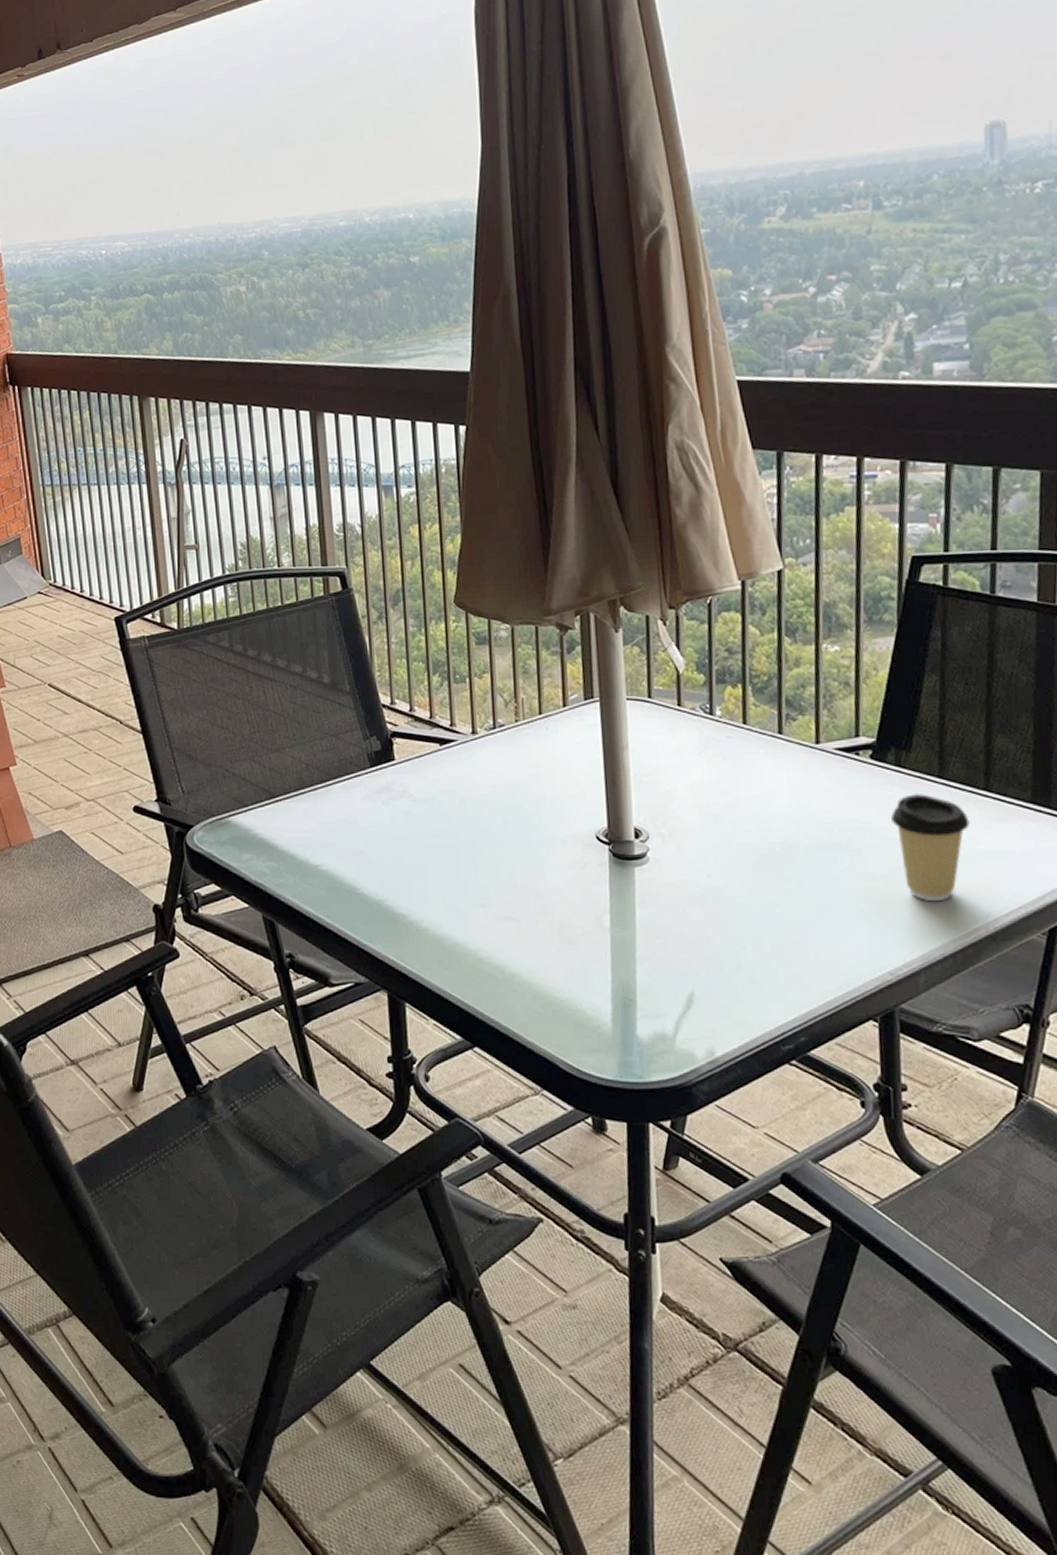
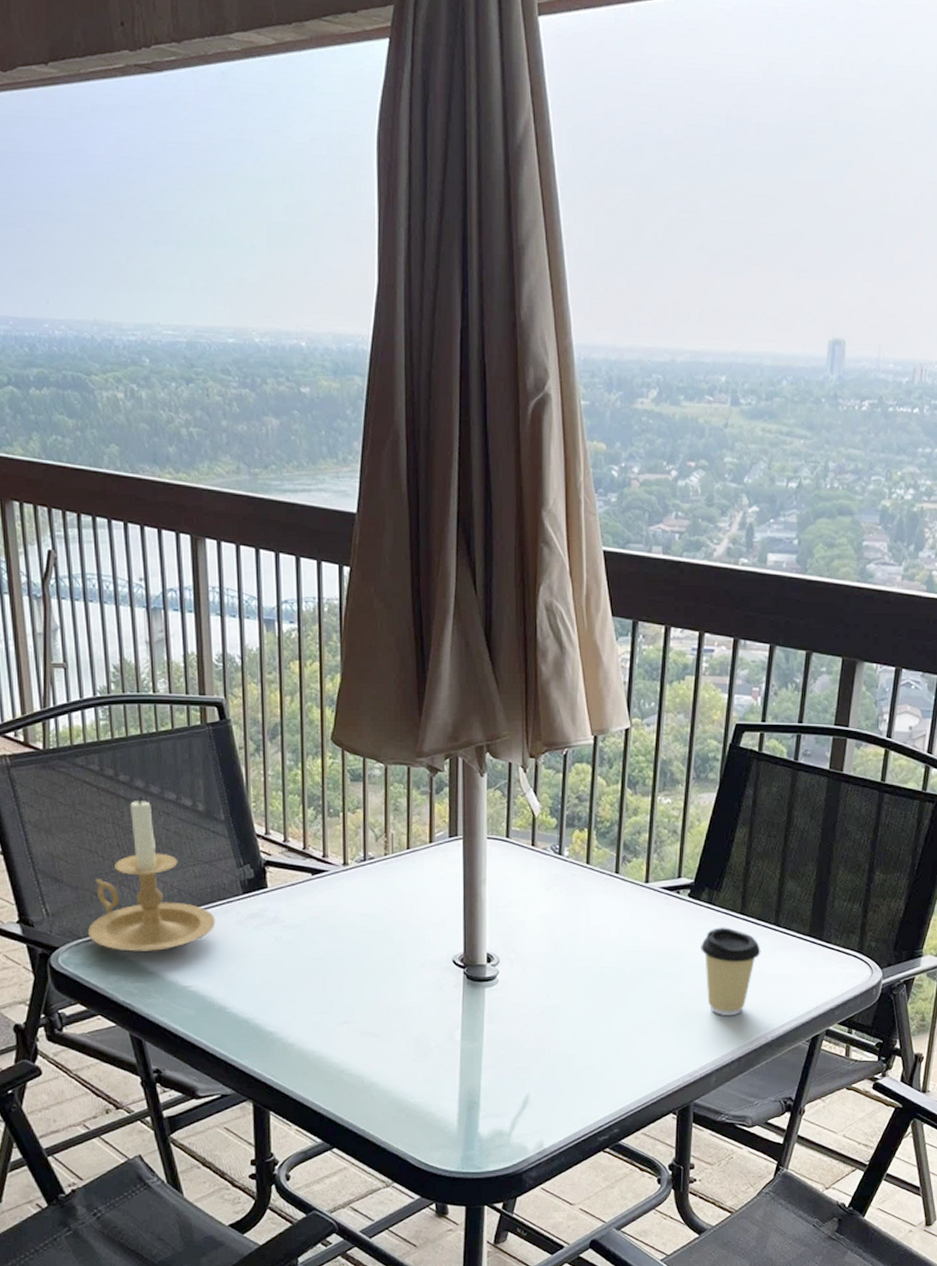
candle holder: none [221,670,344,830] -> present [88,795,216,953]

